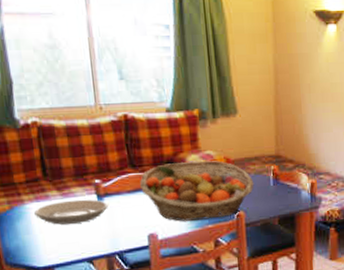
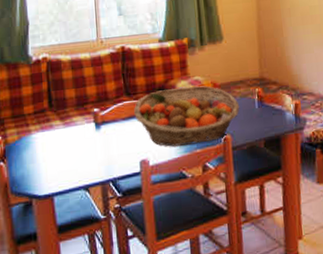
plate: present [34,199,108,225] -> none [39,127,105,153]

